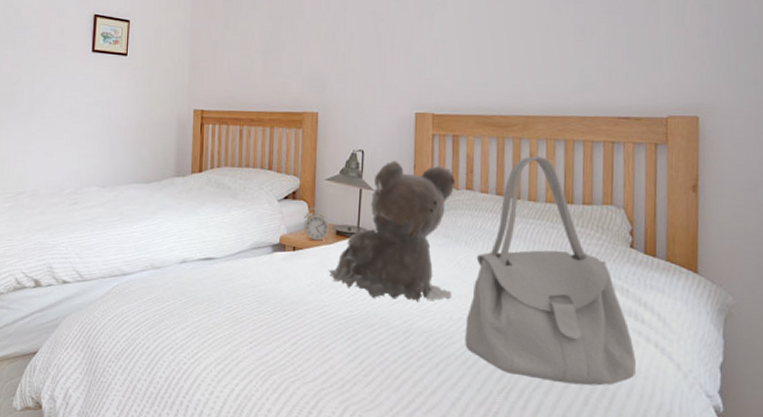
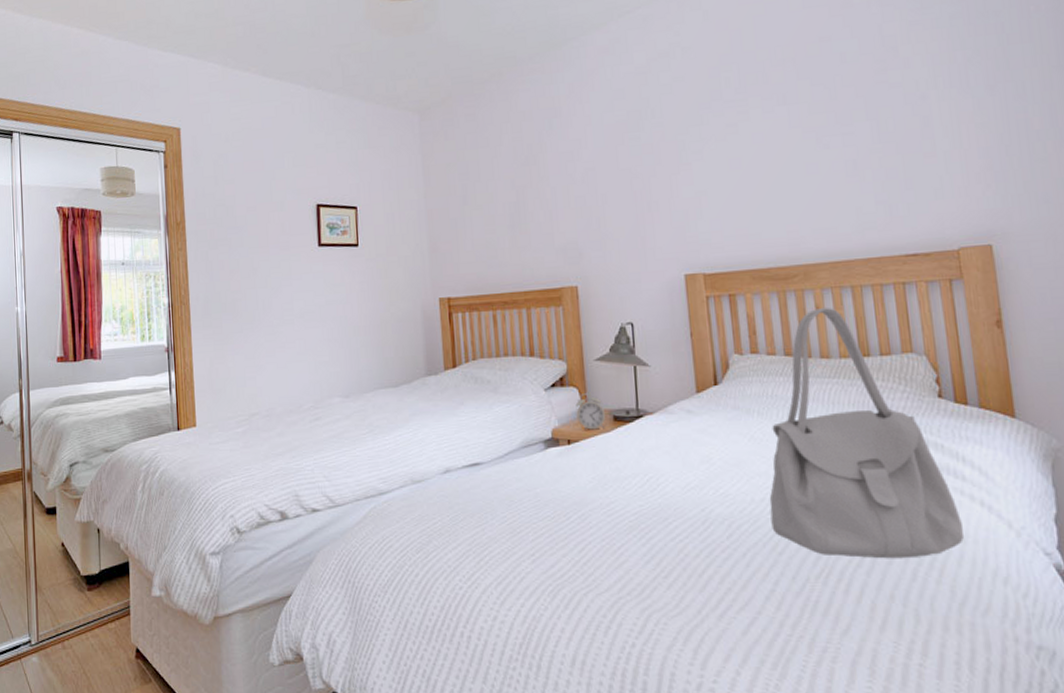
teddy bear: present [328,160,456,302] -> none [610,330,751,487]

